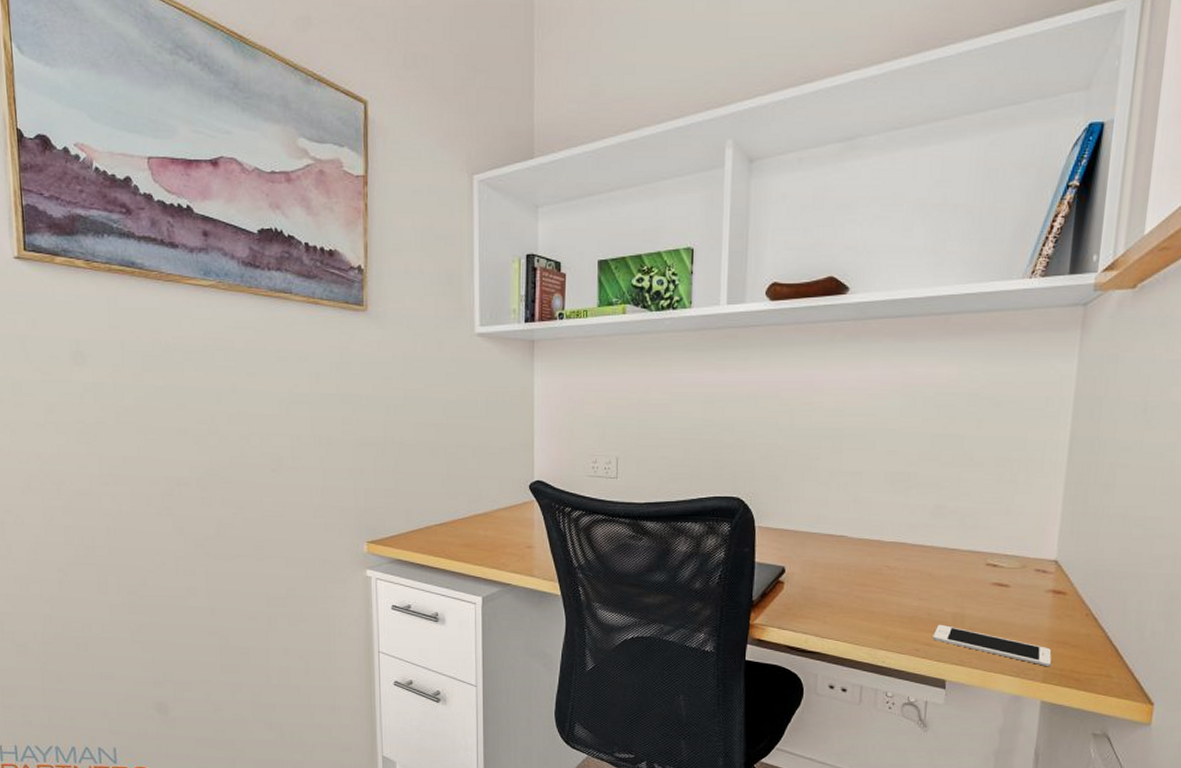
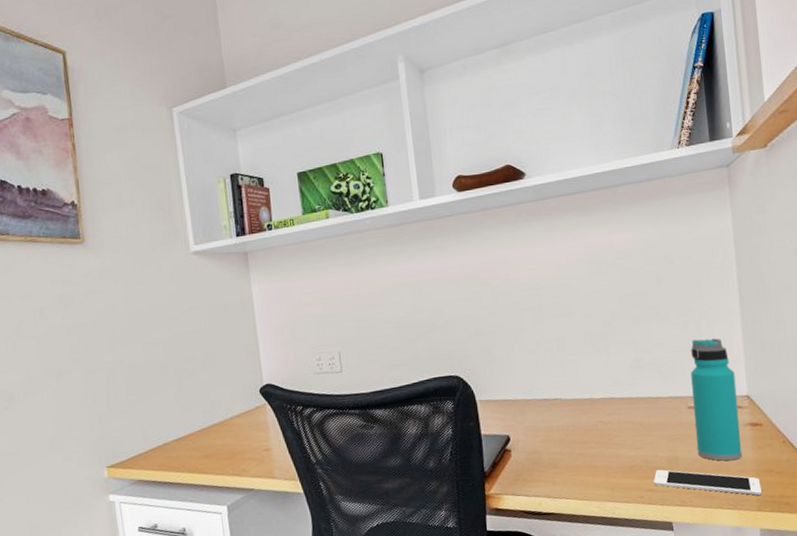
water bottle: none [987,493,1047,627] -> present [691,338,743,461]

